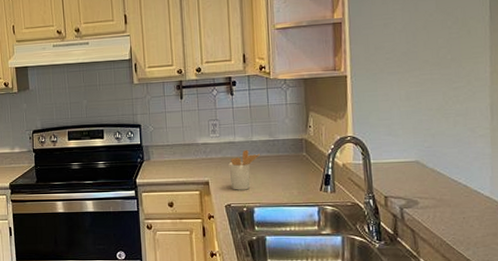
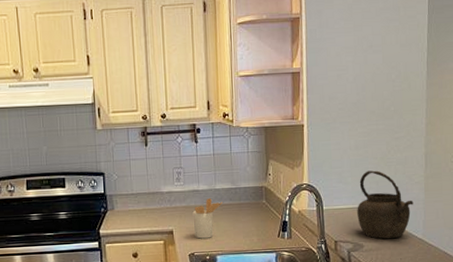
kettle: none [410,122,478,196] -> present [357,170,414,239]

